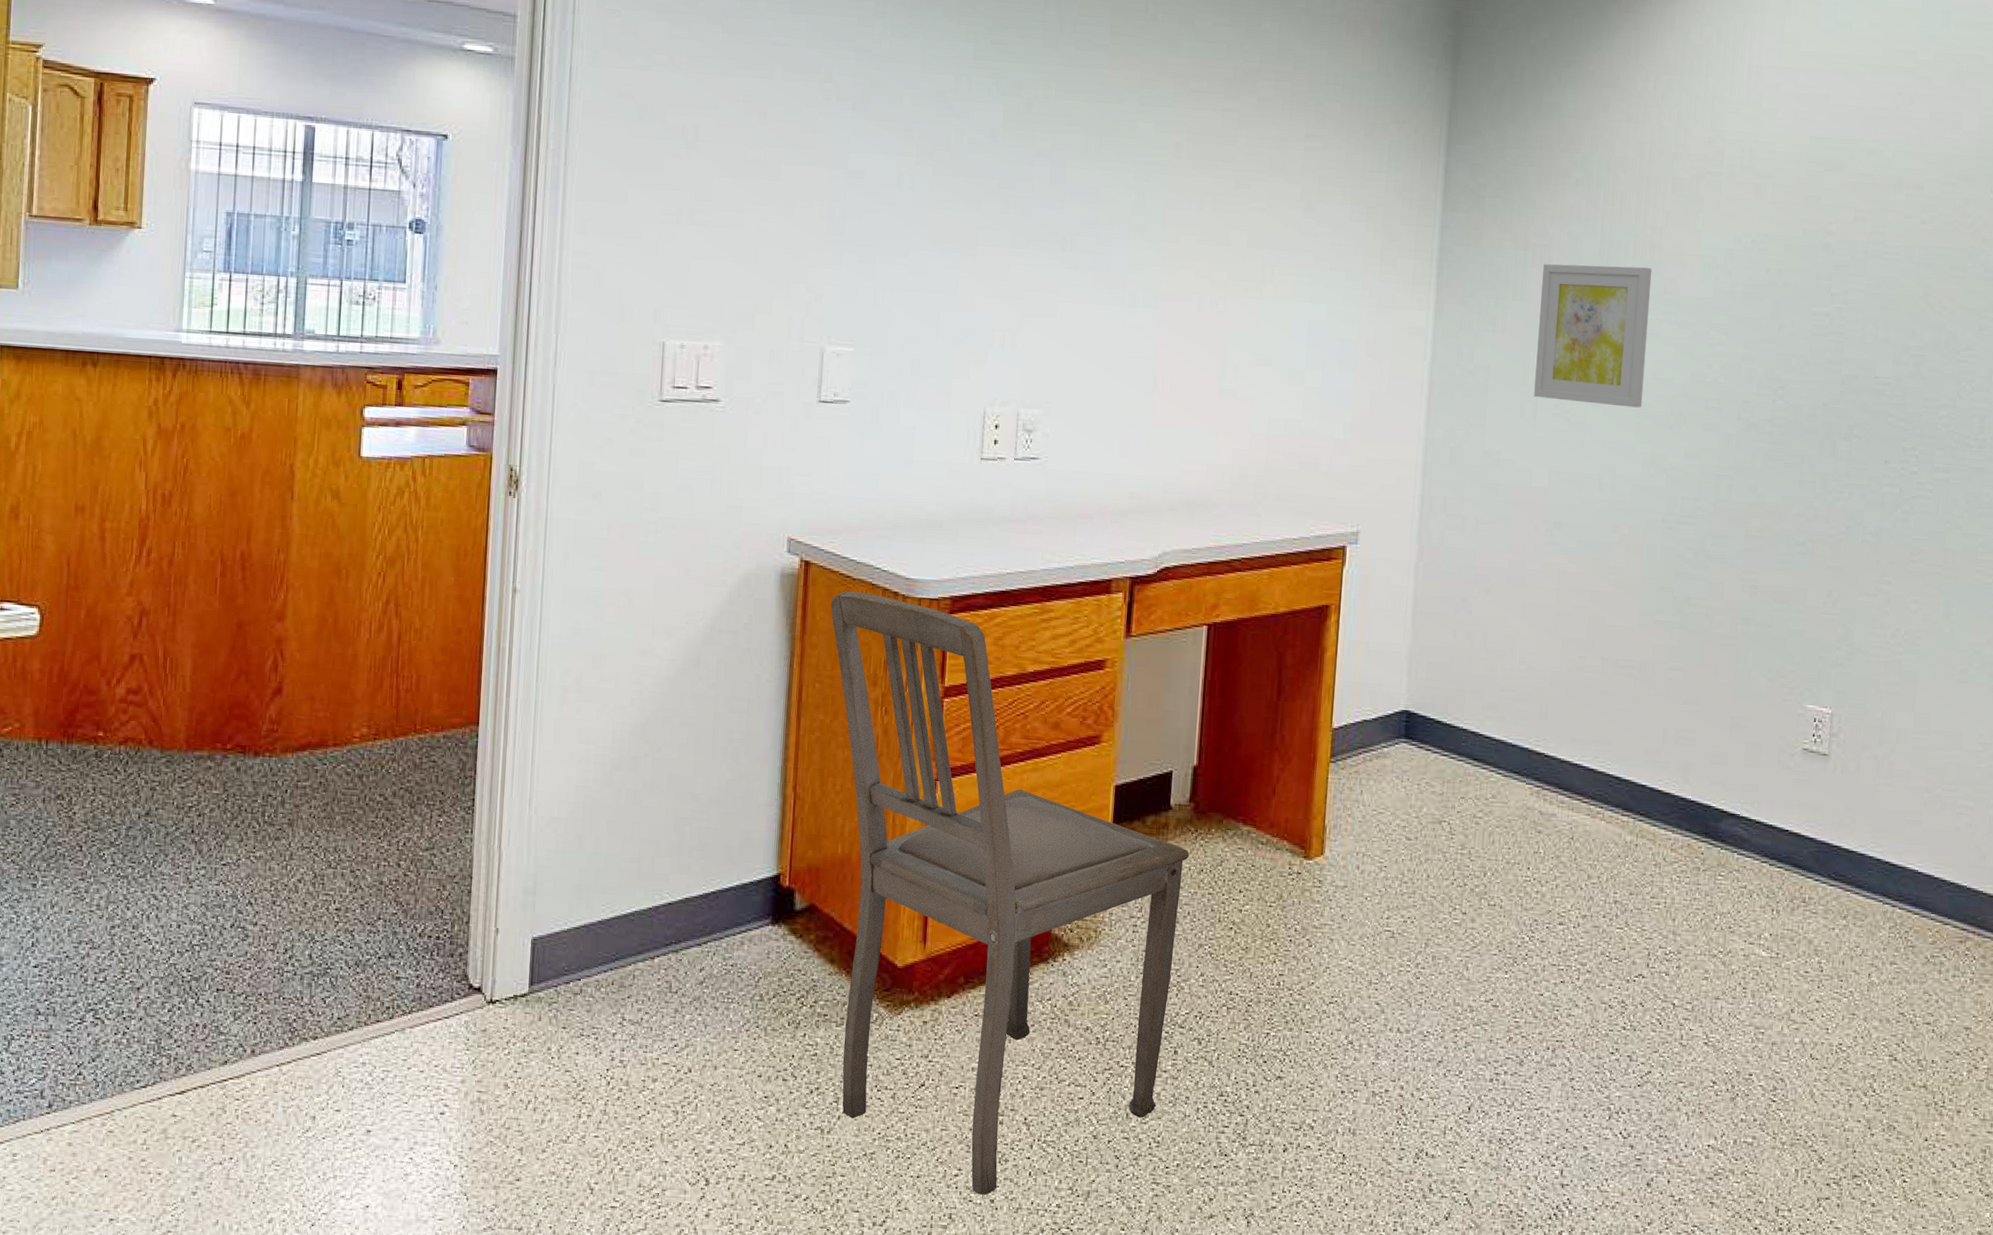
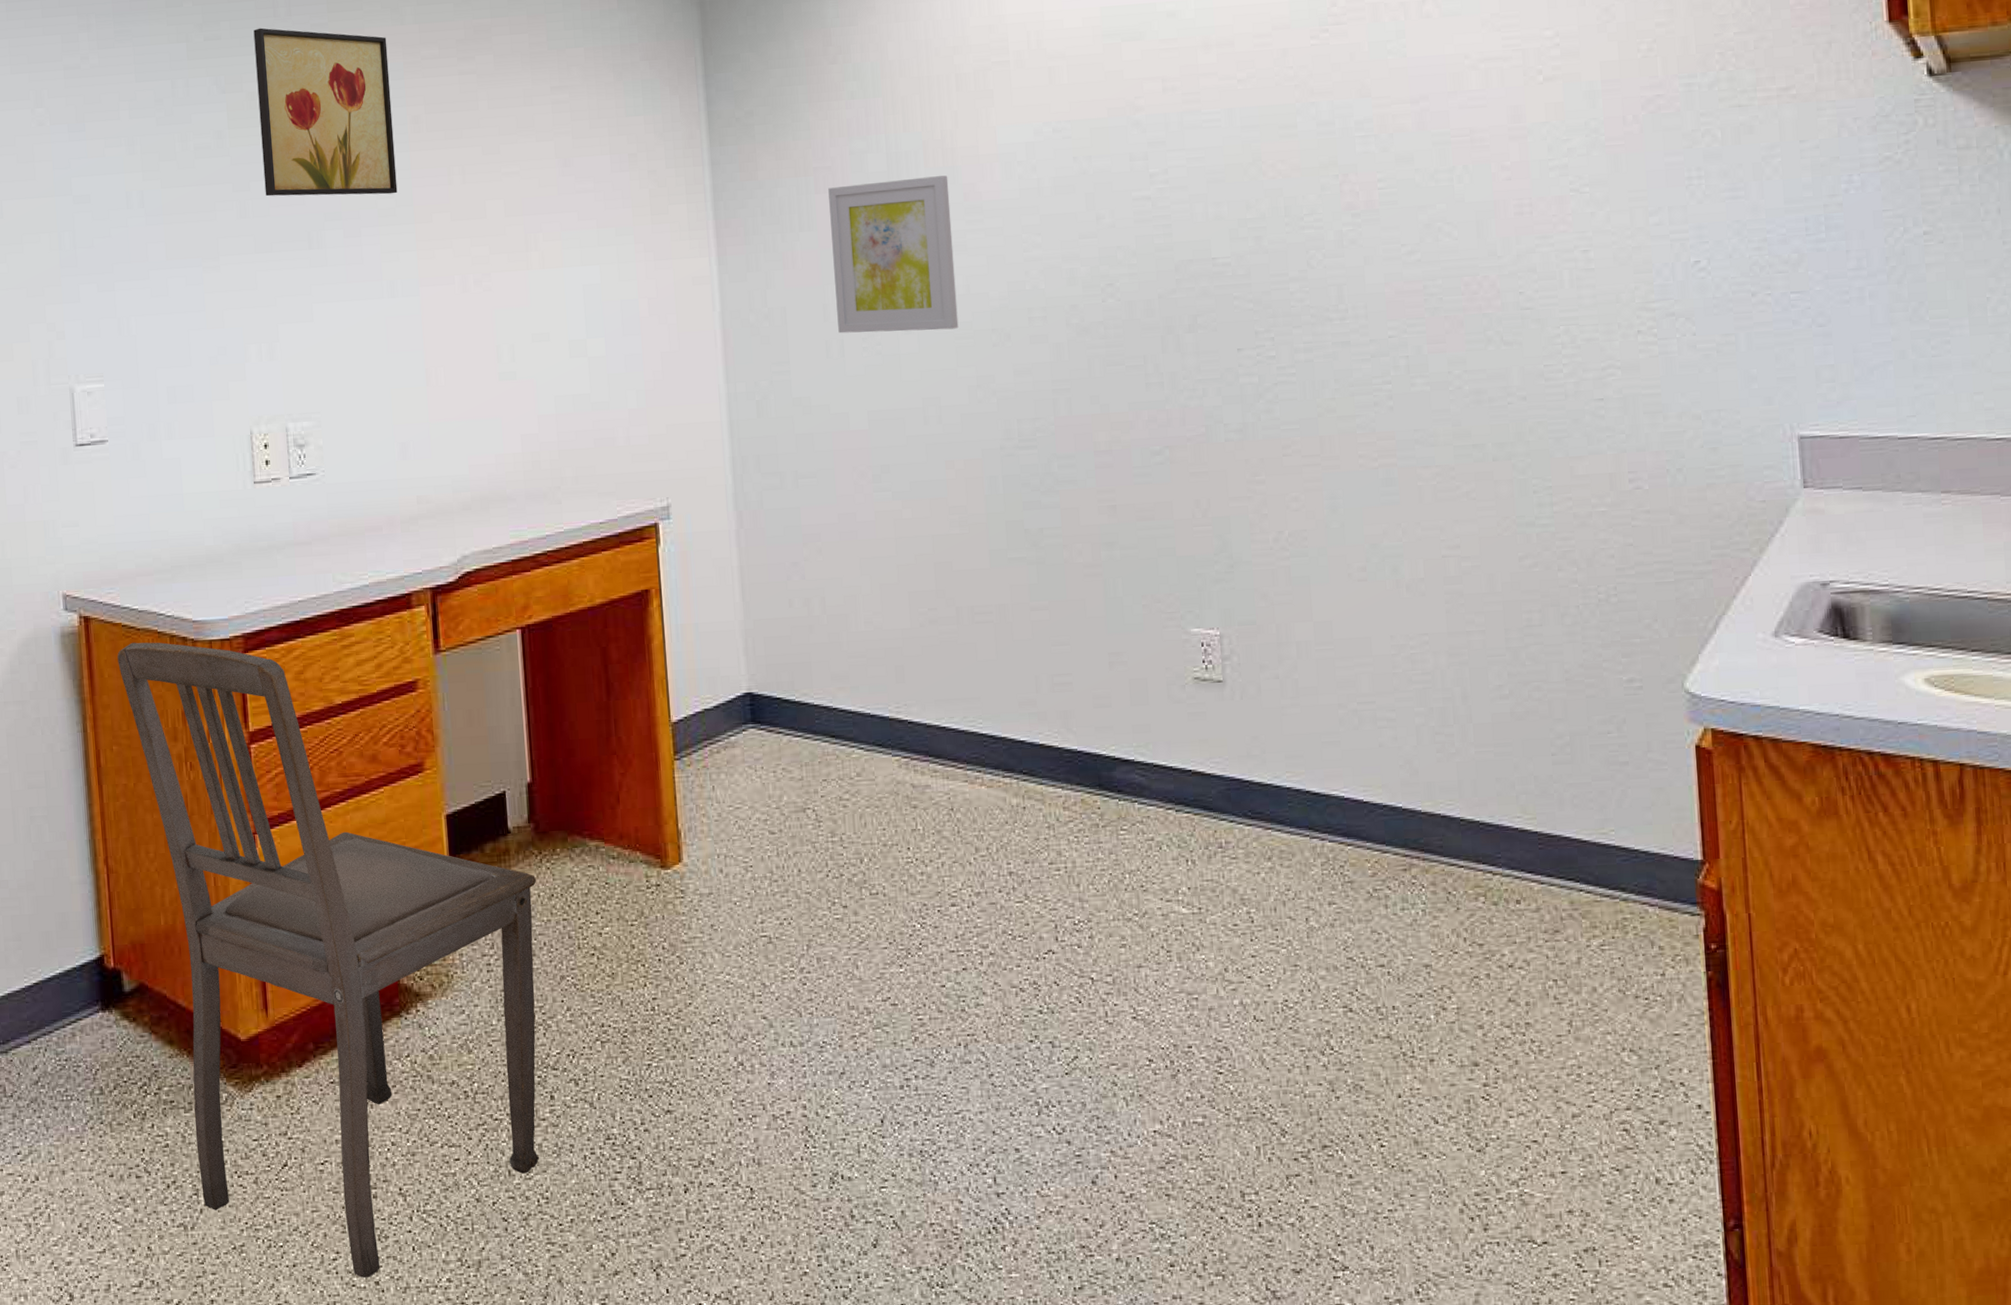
wall art: none [1028,39,1161,212] -> present [253,28,398,197]

